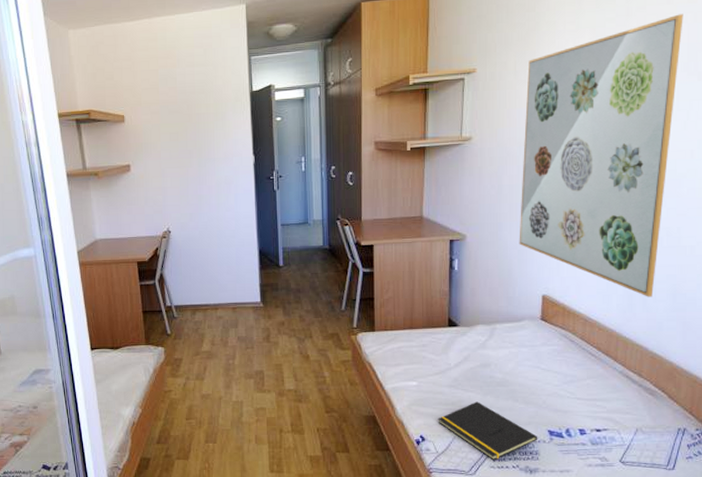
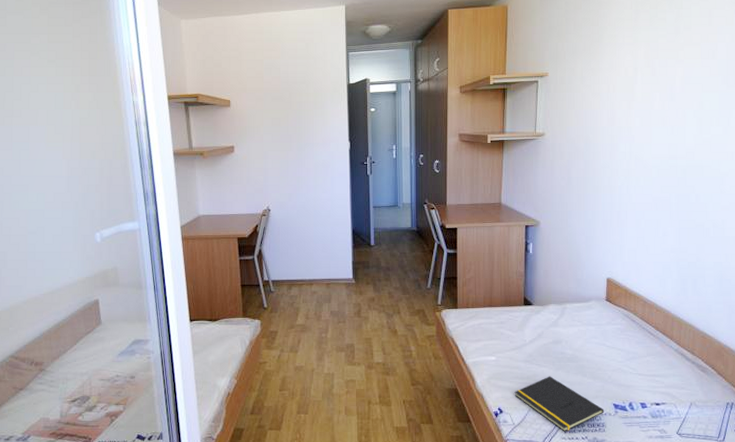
wall art: present [519,14,683,297] -> none [586,34,723,282]

